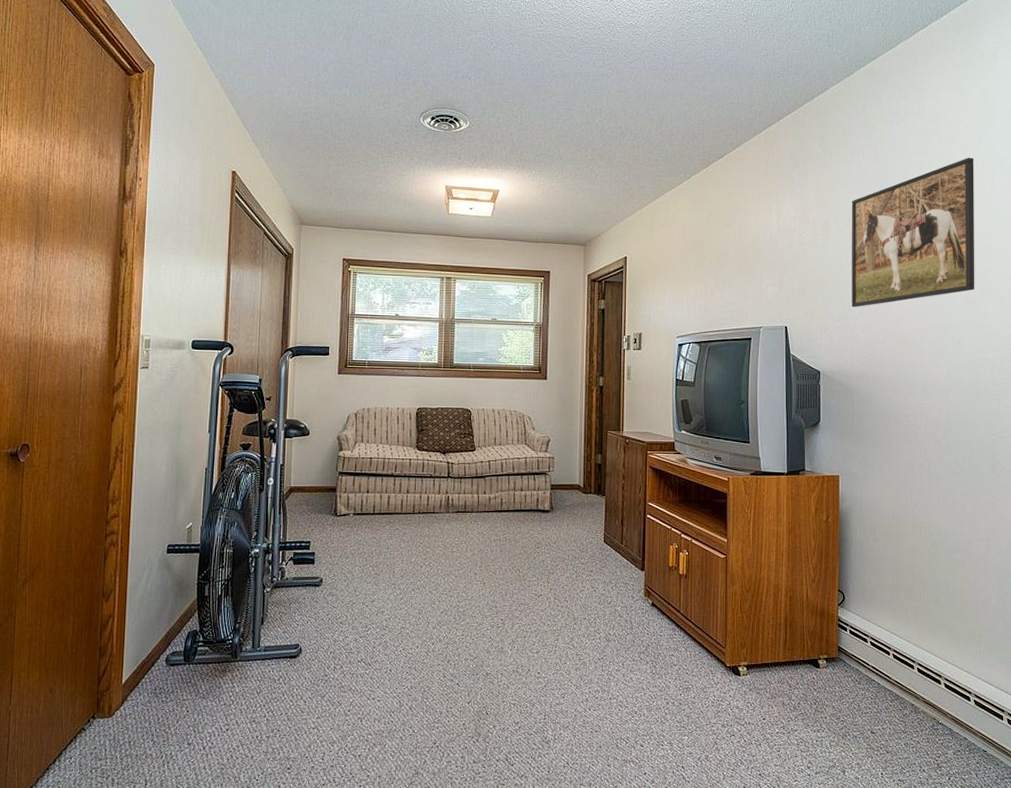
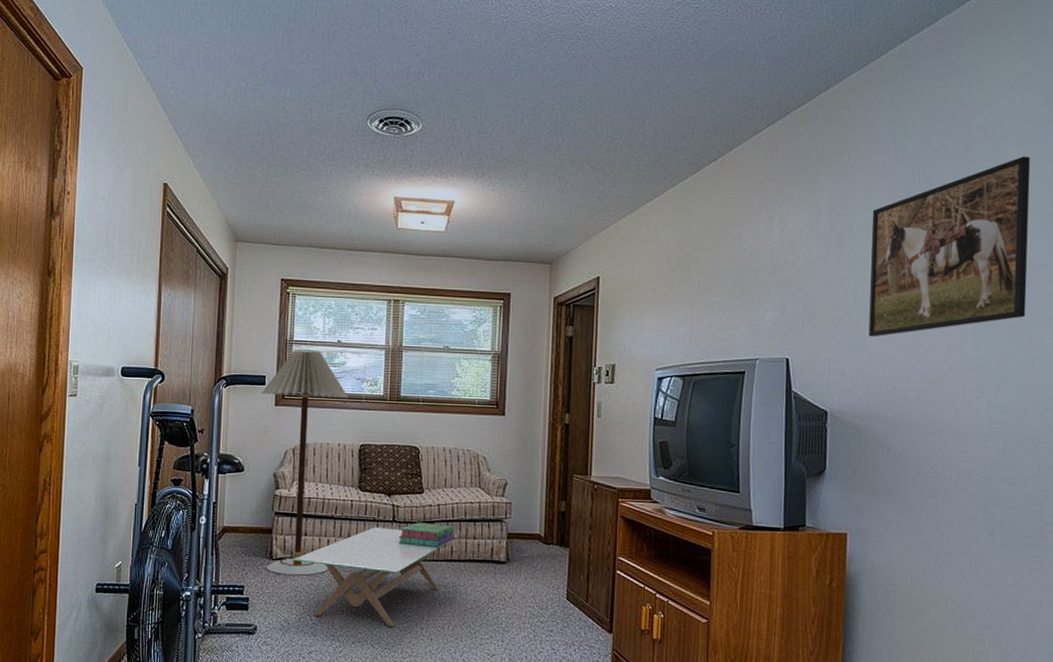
floor lamp: none [325,323,406,530] -> present [261,350,349,576]
coffee table: none [356,483,507,574] -> present [293,527,458,628]
stack of books: none [453,477,505,499] -> present [398,522,456,547]

